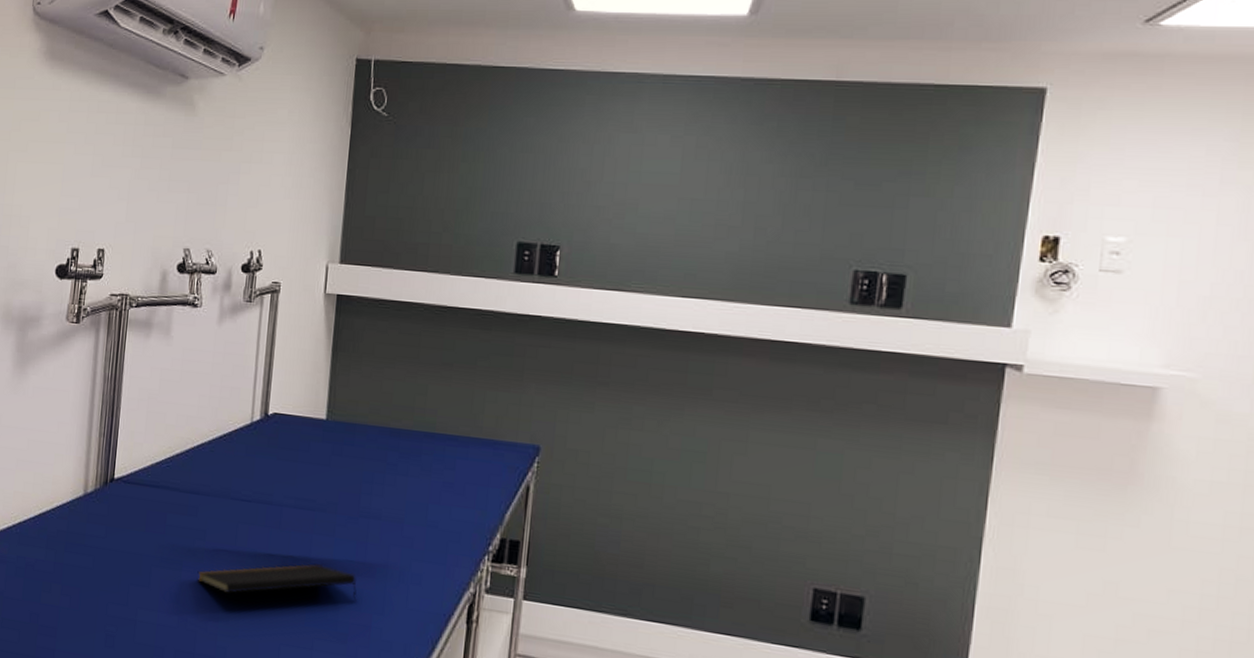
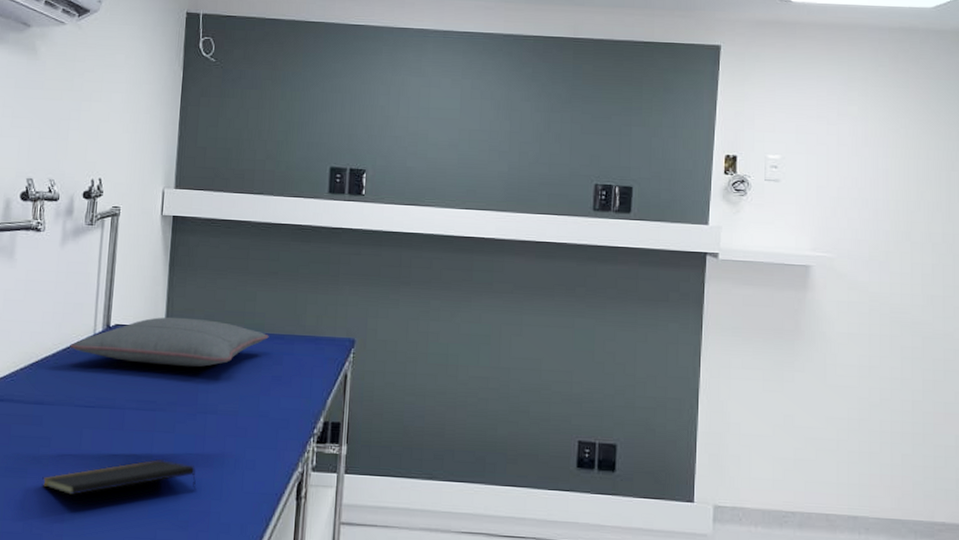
pillow: none [226,407,441,466] -> present [69,317,269,368]

